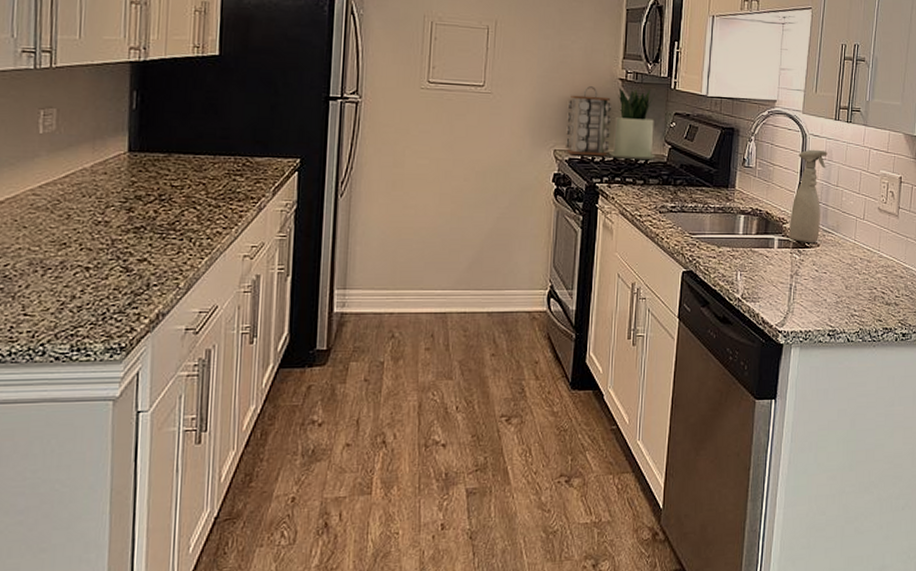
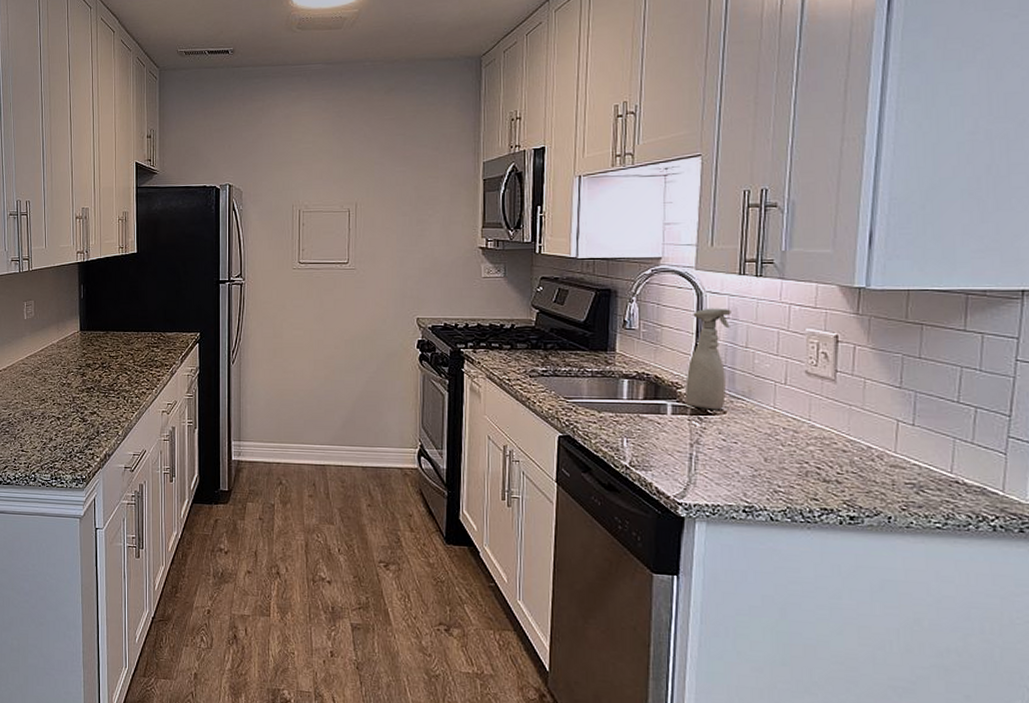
spice rack: present [564,86,612,157] -> none [427,257,474,323]
planter: present [609,88,656,161] -> none [473,256,523,326]

